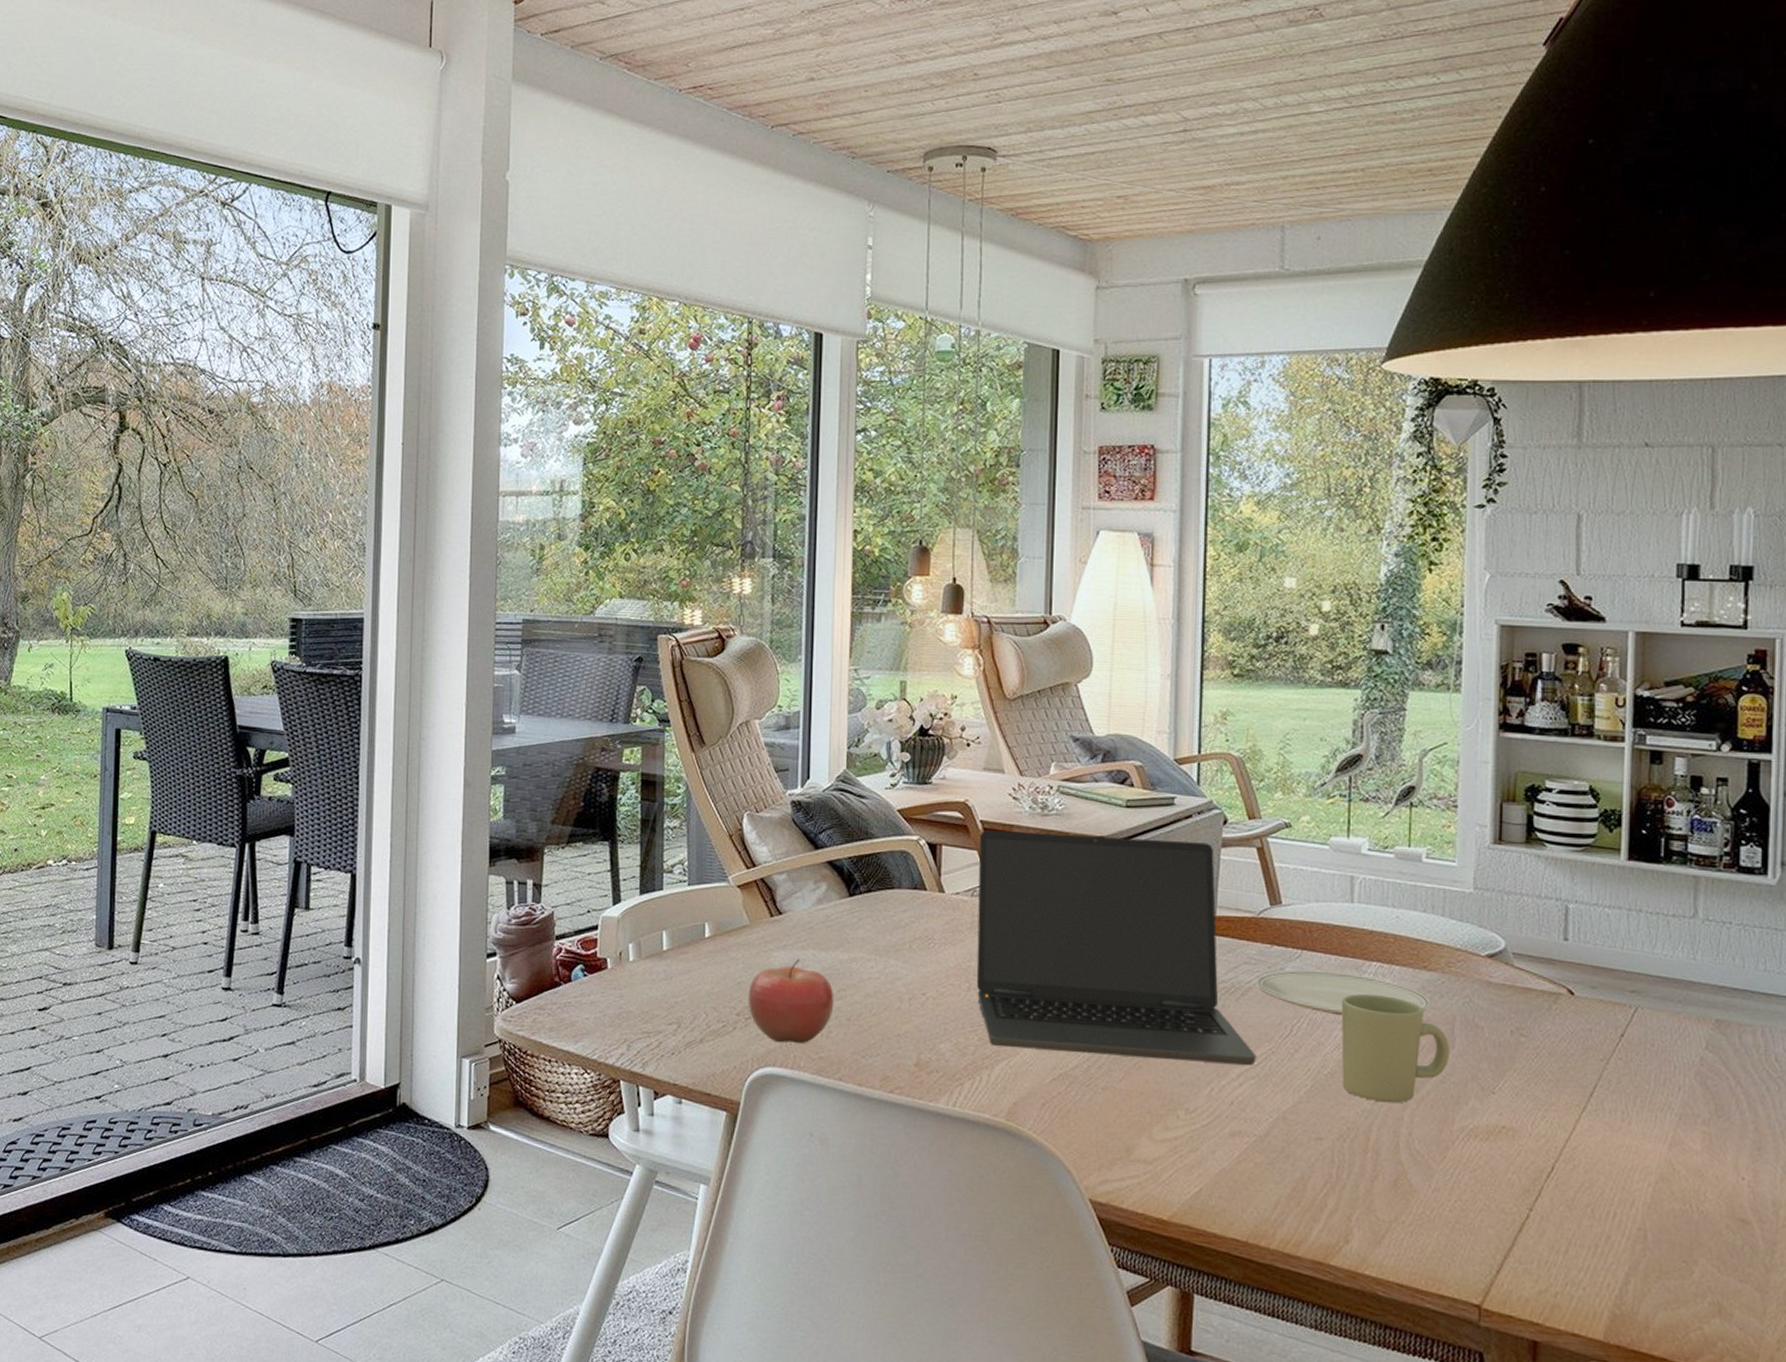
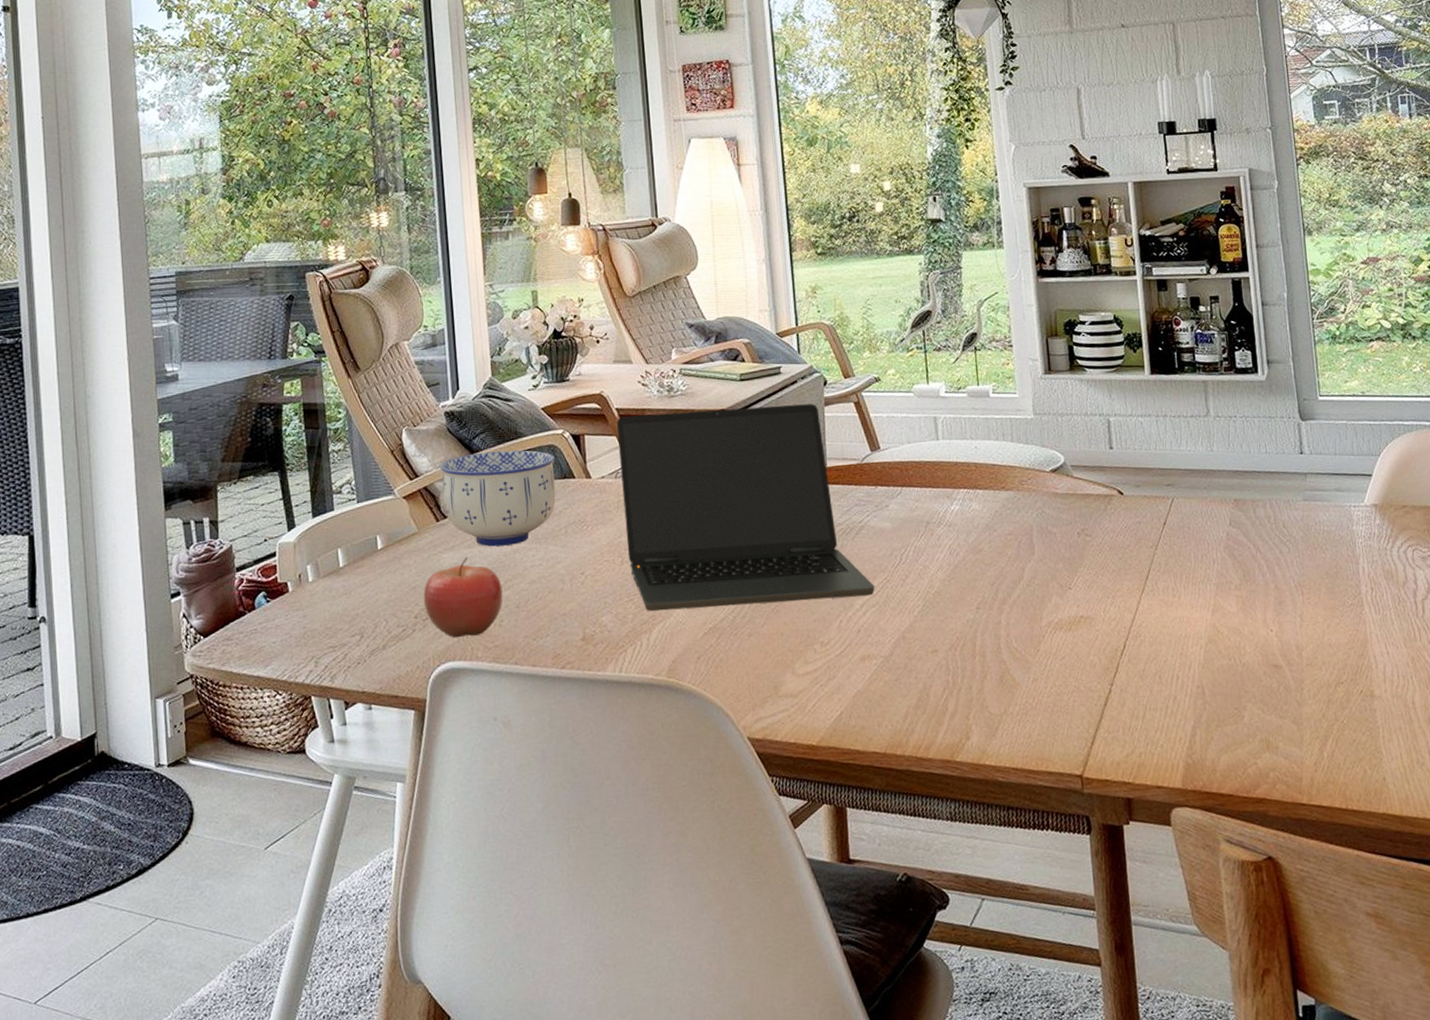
bowl: none [780,849,906,953] -> present [440,450,556,547]
plate: present [1255,969,1431,1016] -> none [866,502,1012,540]
mug: present [1341,994,1449,1103] -> none [938,517,1032,611]

